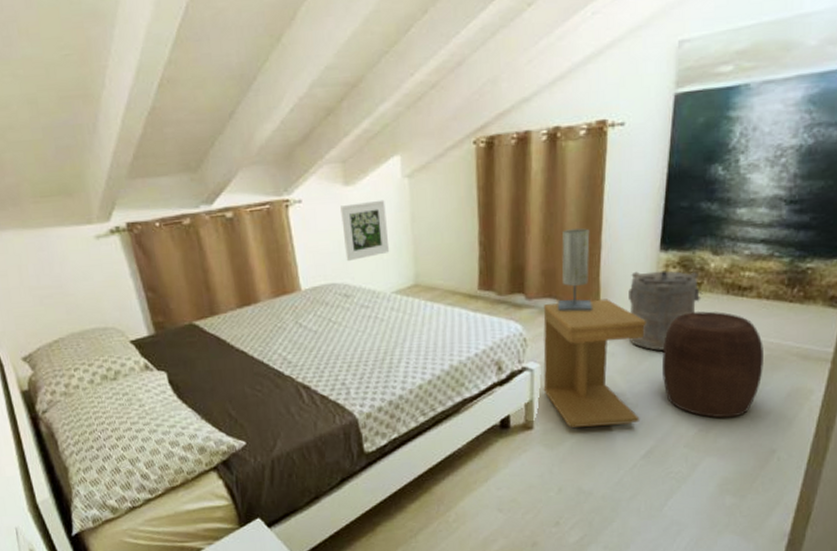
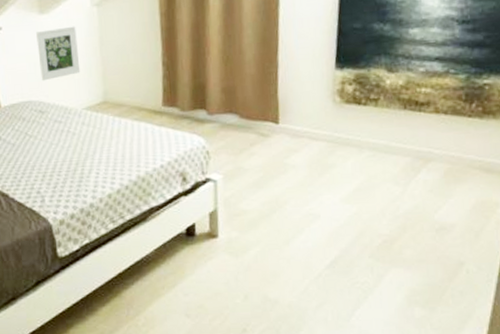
side table: present [543,299,646,428] -> none [225,114,325,236]
table lamp: present [558,228,592,312] -> none [238,49,272,127]
laundry hamper: present [628,270,703,351] -> none [306,87,380,163]
stool: present [661,311,763,418] -> none [342,125,446,230]

